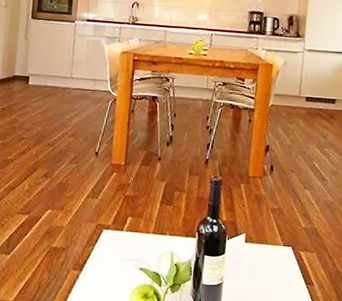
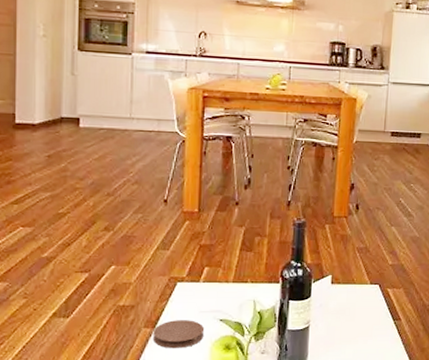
coaster: none [79,265,126,293] -> present [153,320,205,349]

